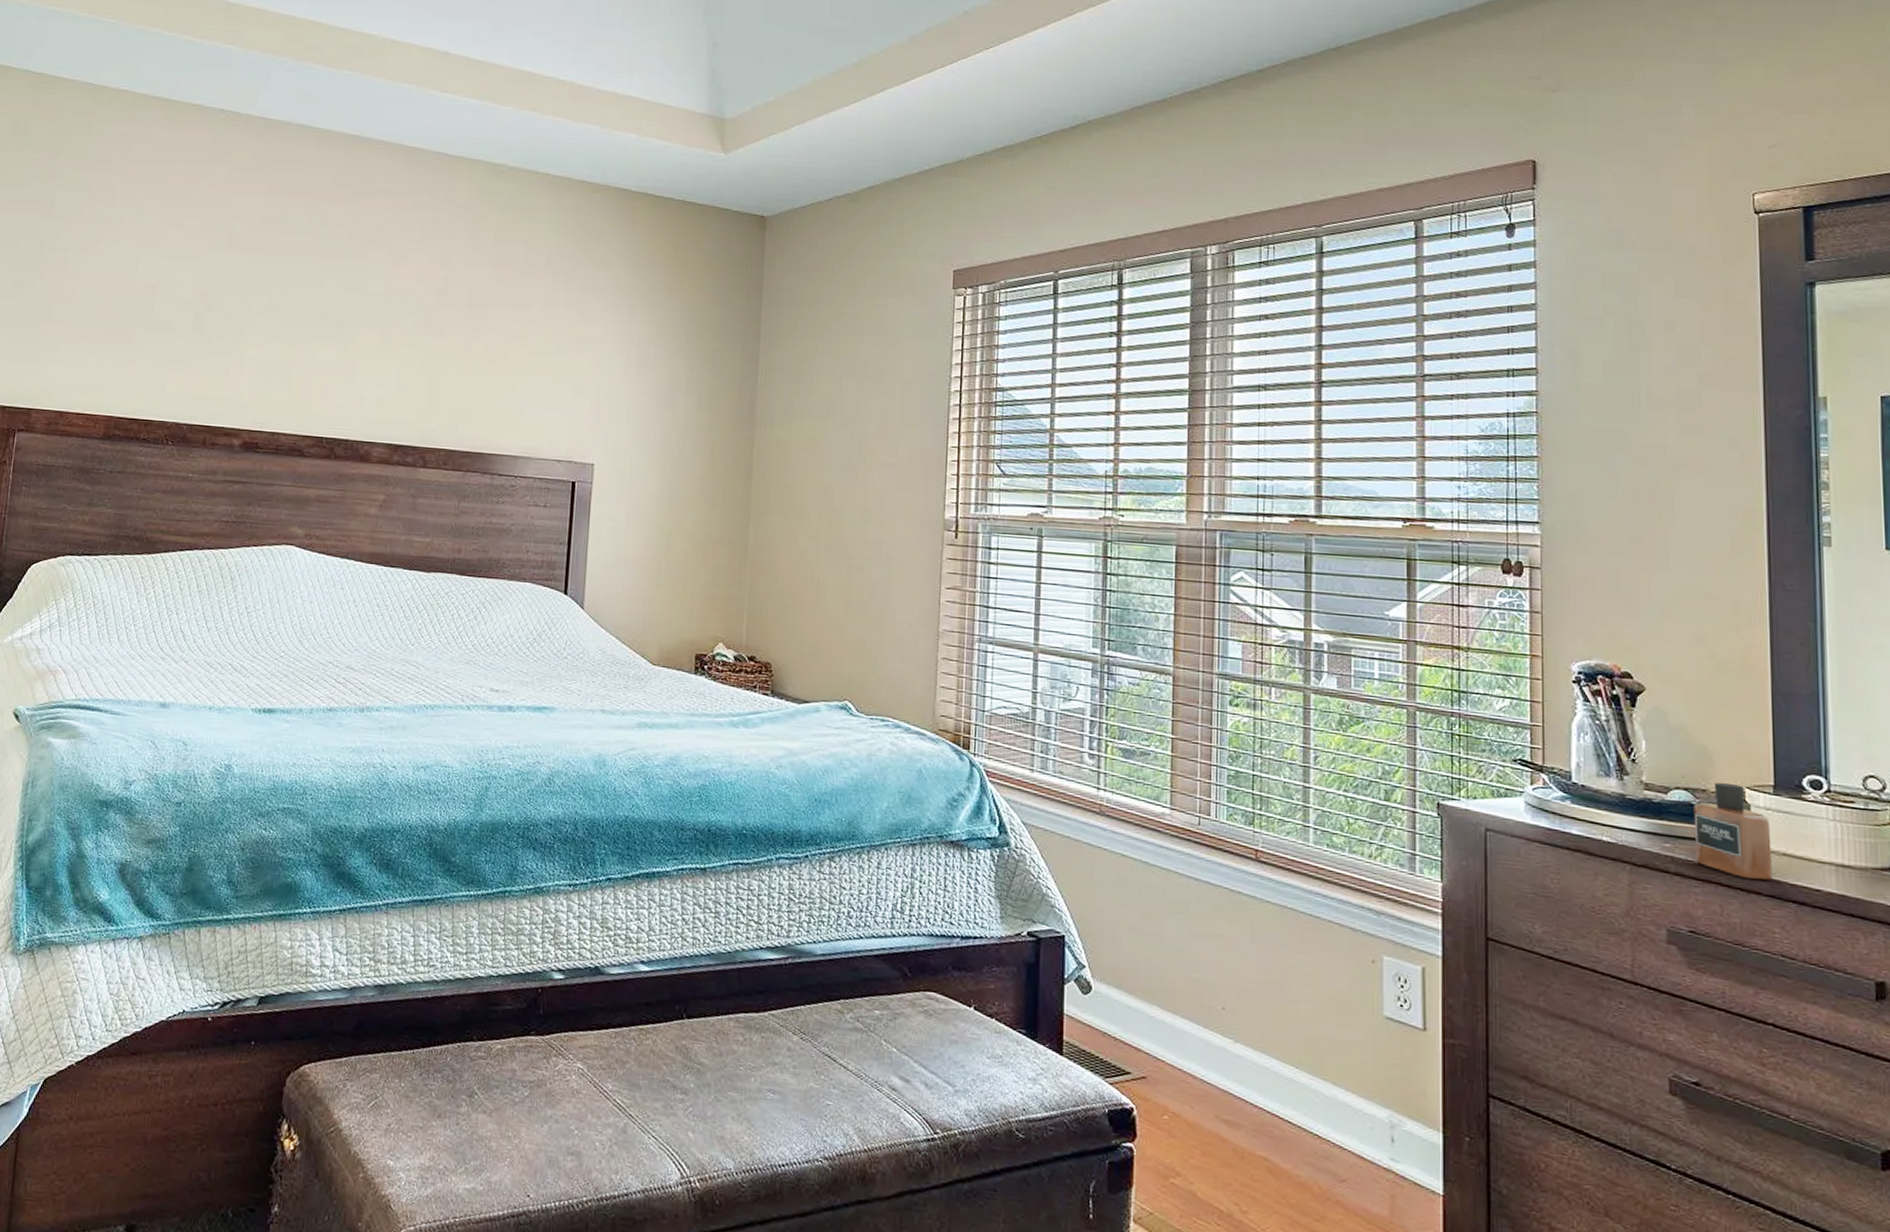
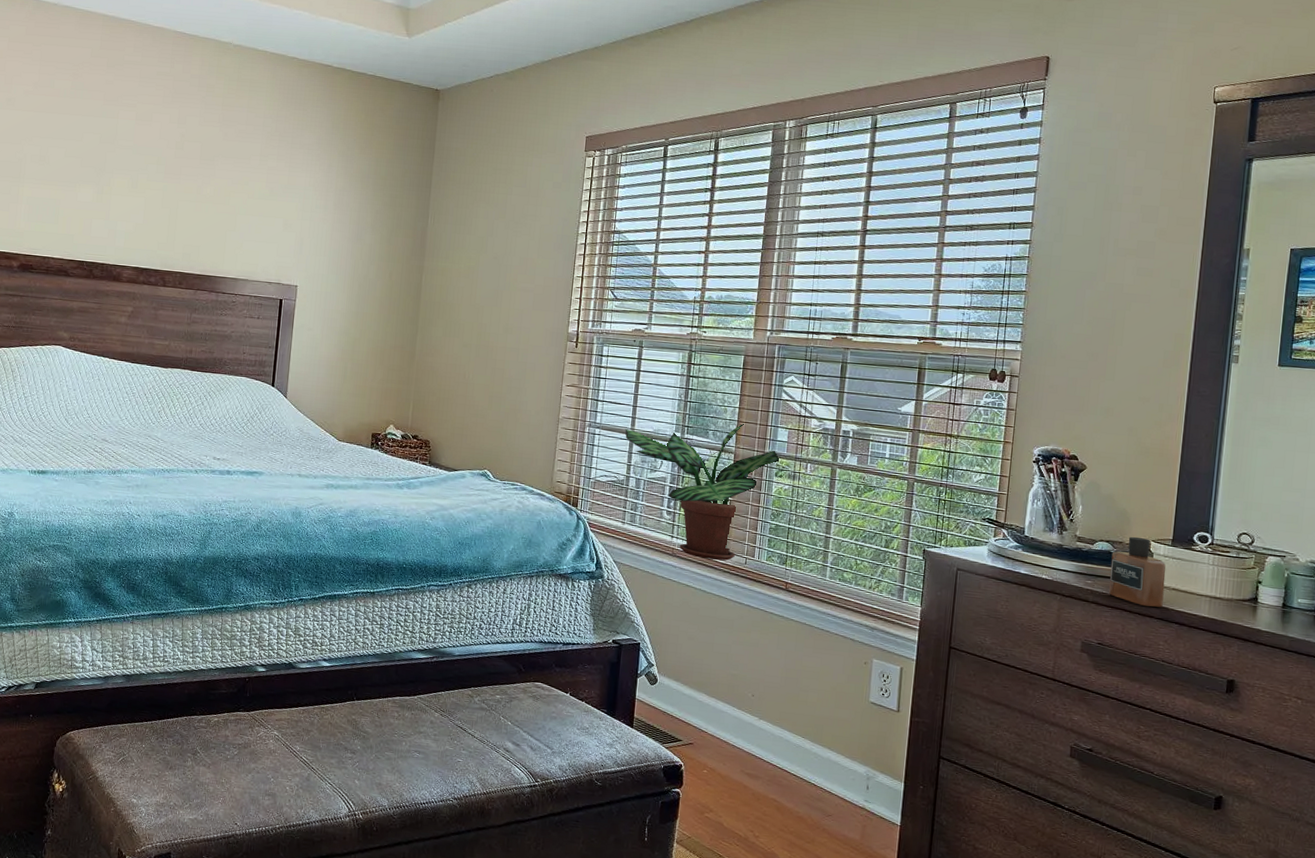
potted plant: none [1026,635,1235,821] -> present [625,424,781,561]

